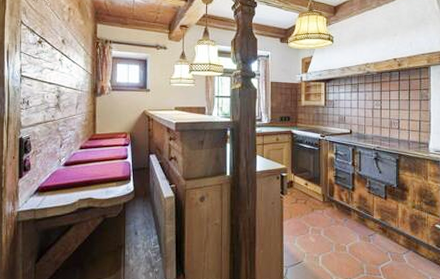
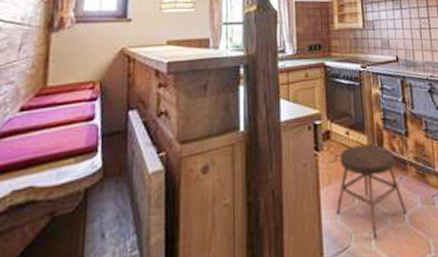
stool: none [294,194,348,259] -> present [335,144,408,239]

